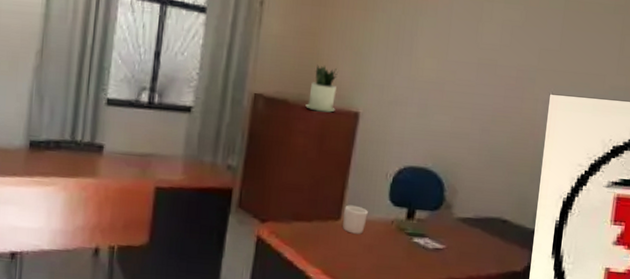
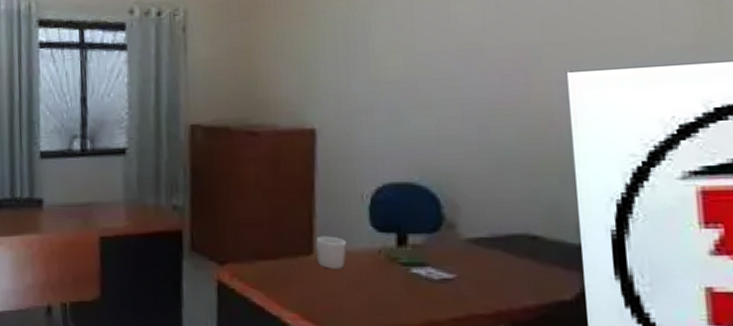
planter: present [305,64,339,113] -> none [250,83,286,135]

